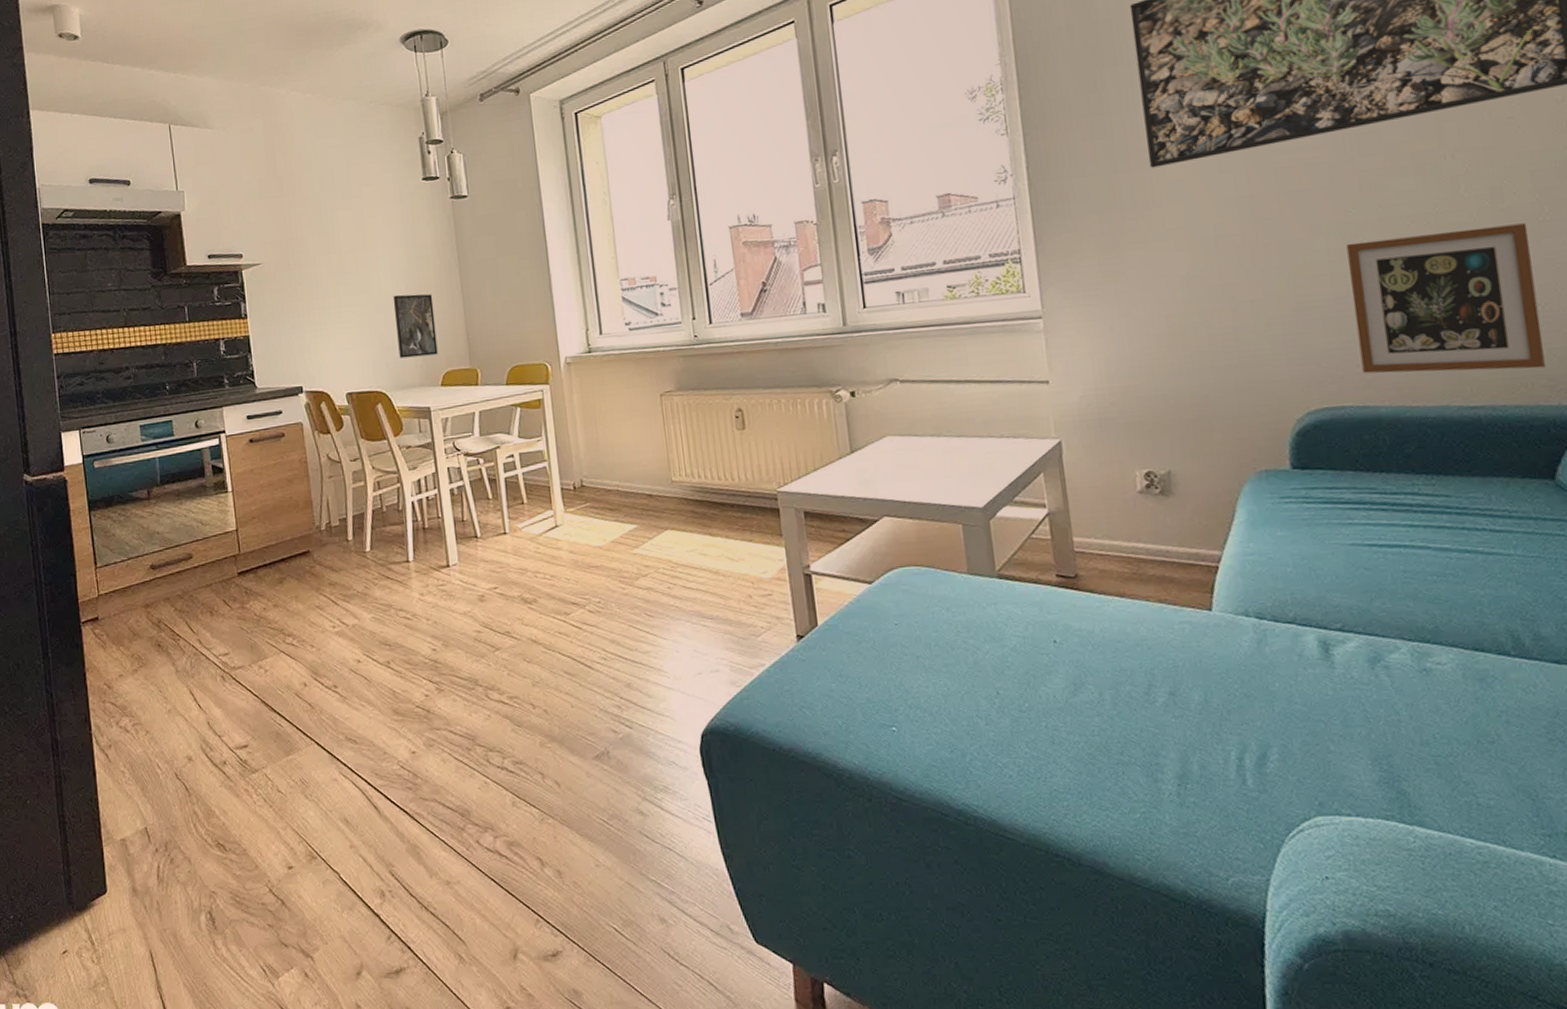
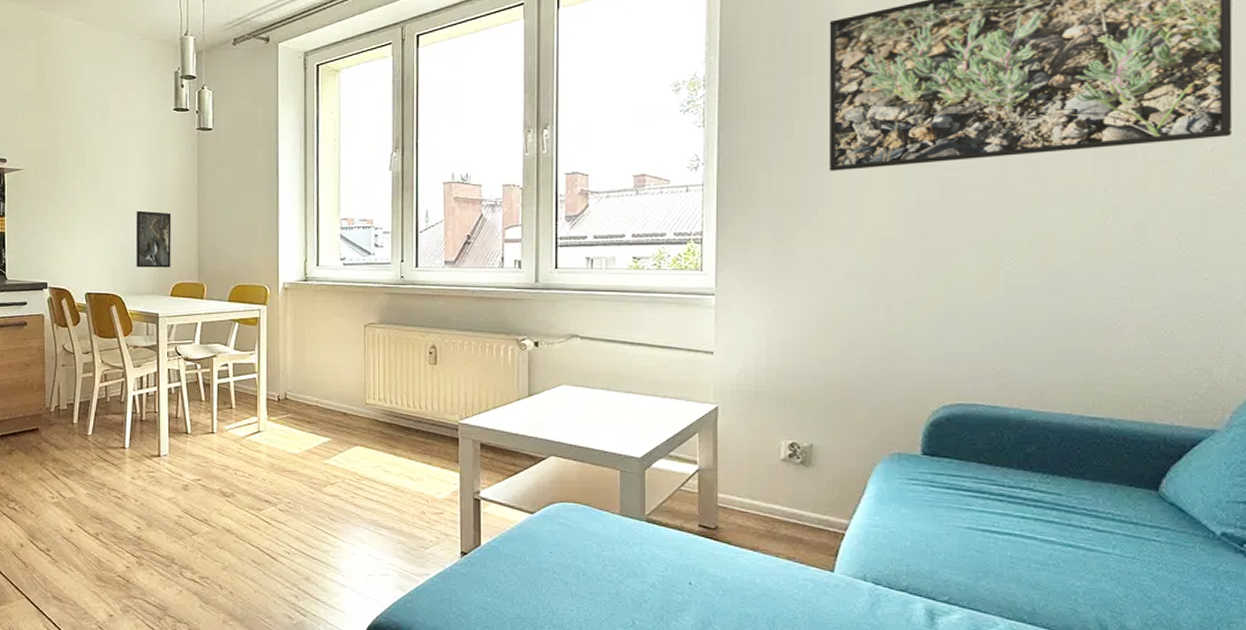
picture frame: present [1346,223,1545,374] -> none [997,258,1165,390]

